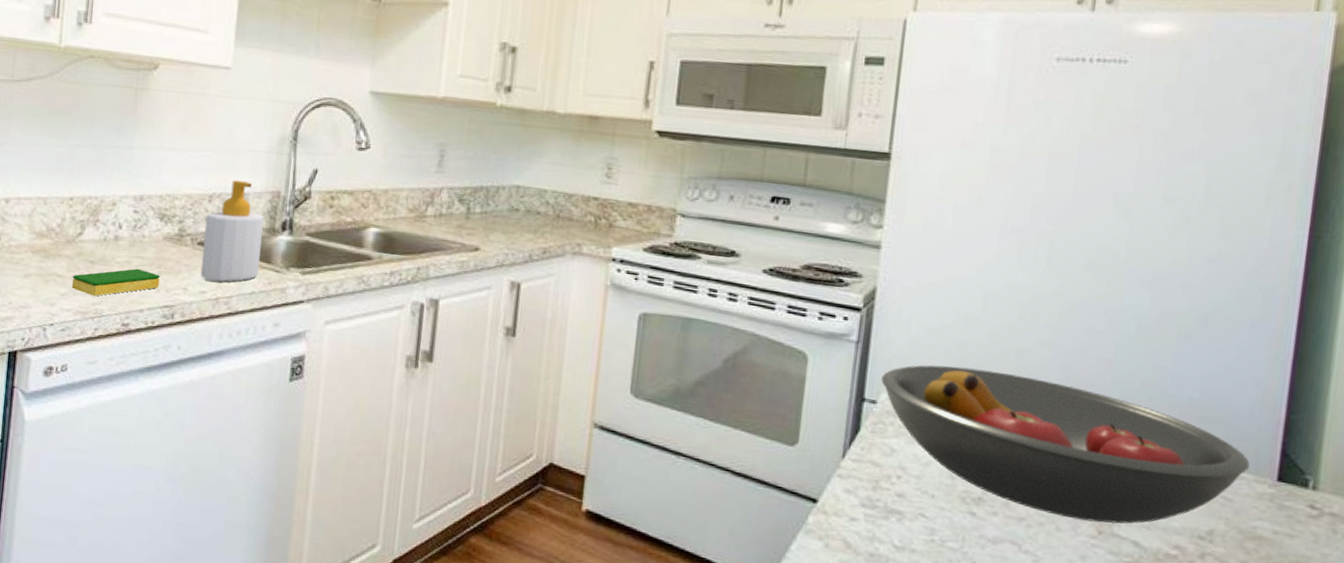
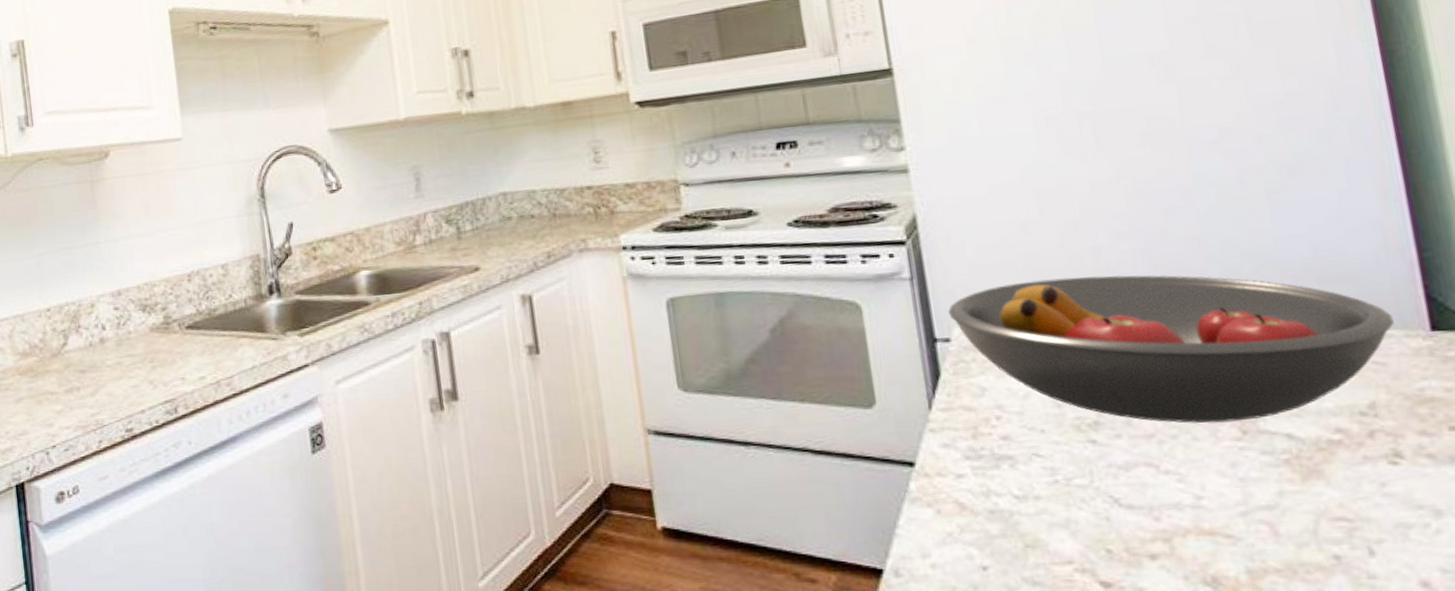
dish sponge: present [71,268,160,297] -> none [65,367,156,407]
soap bottle: present [200,180,264,282] -> none [188,251,255,365]

